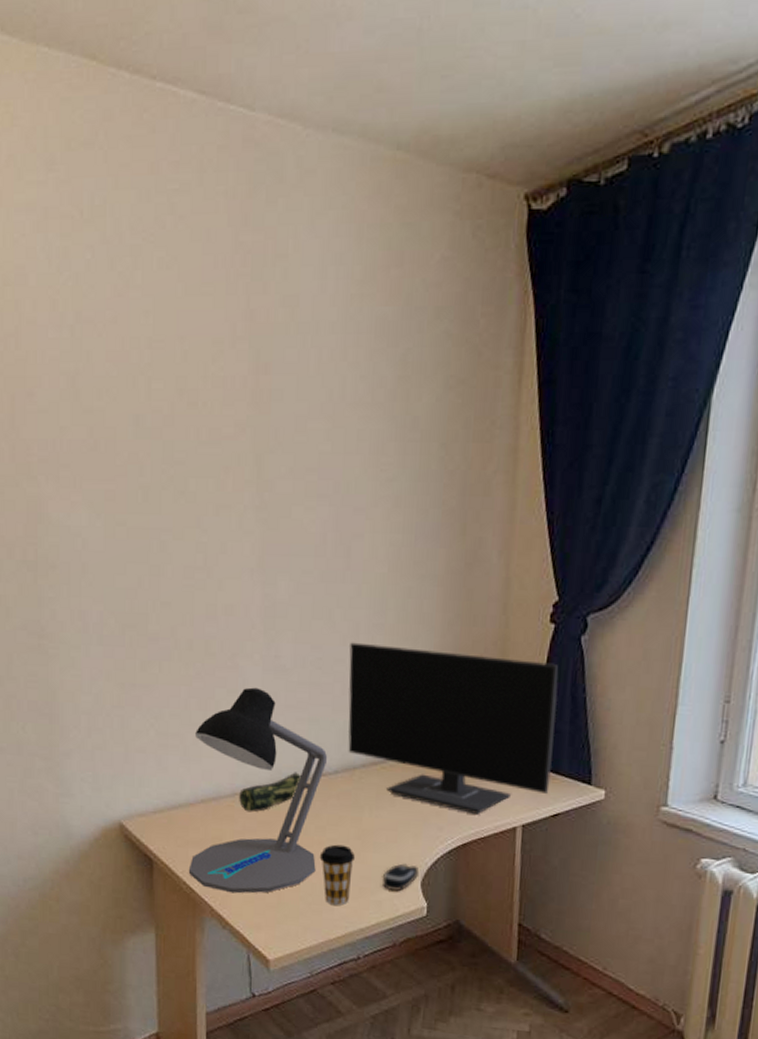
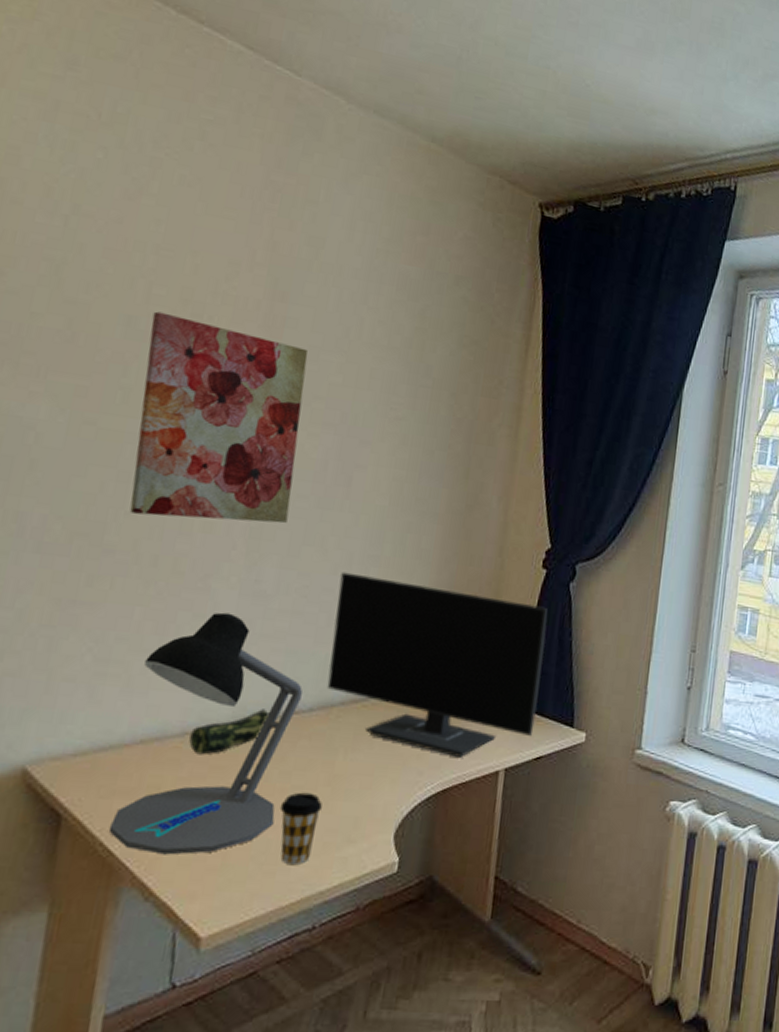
wall art: none [156,406,297,604] -> present [129,311,308,524]
computer mouse: present [382,863,418,892] -> none [351,812,393,846]

